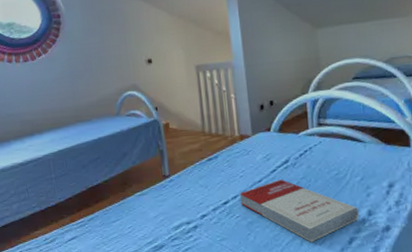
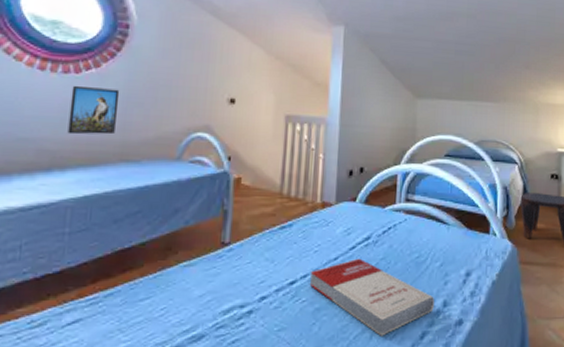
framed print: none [32,67,68,107] -> present [67,85,120,135]

